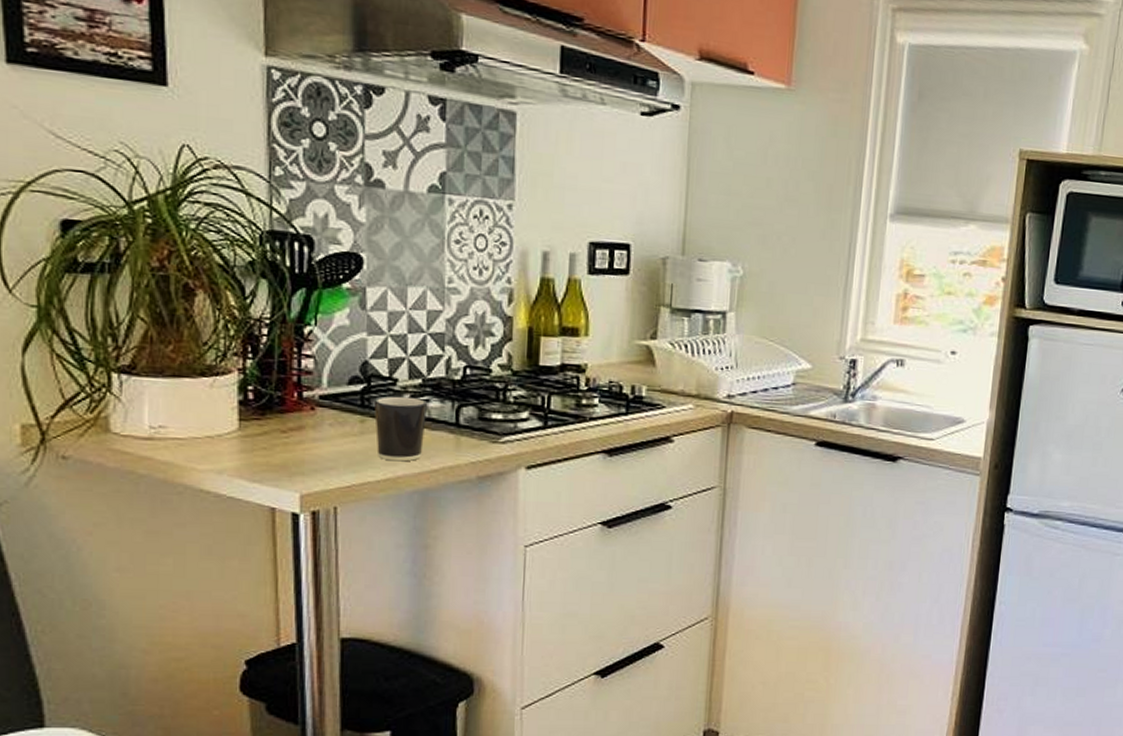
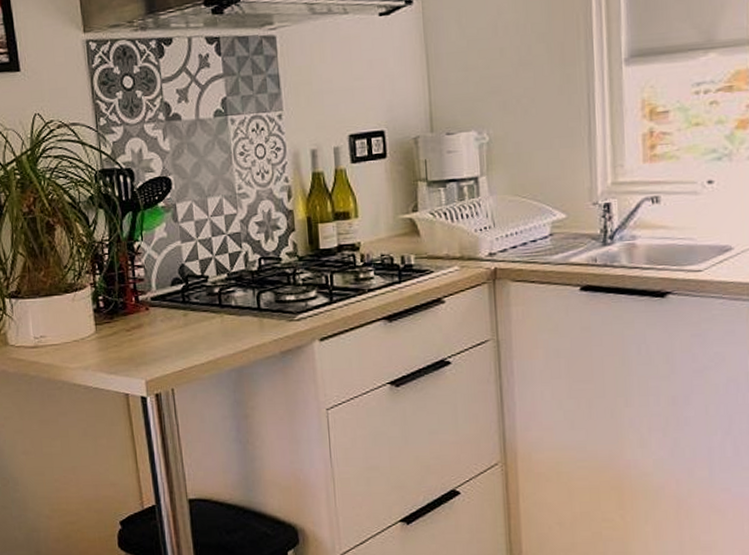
mug: present [374,396,428,462] -> none [193,289,234,346]

